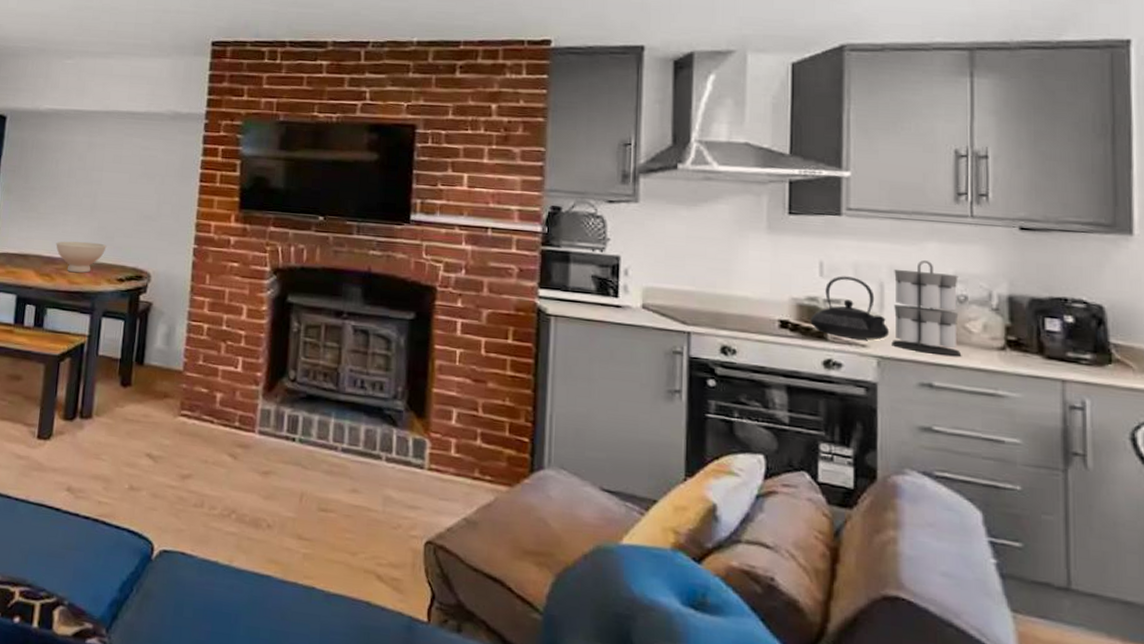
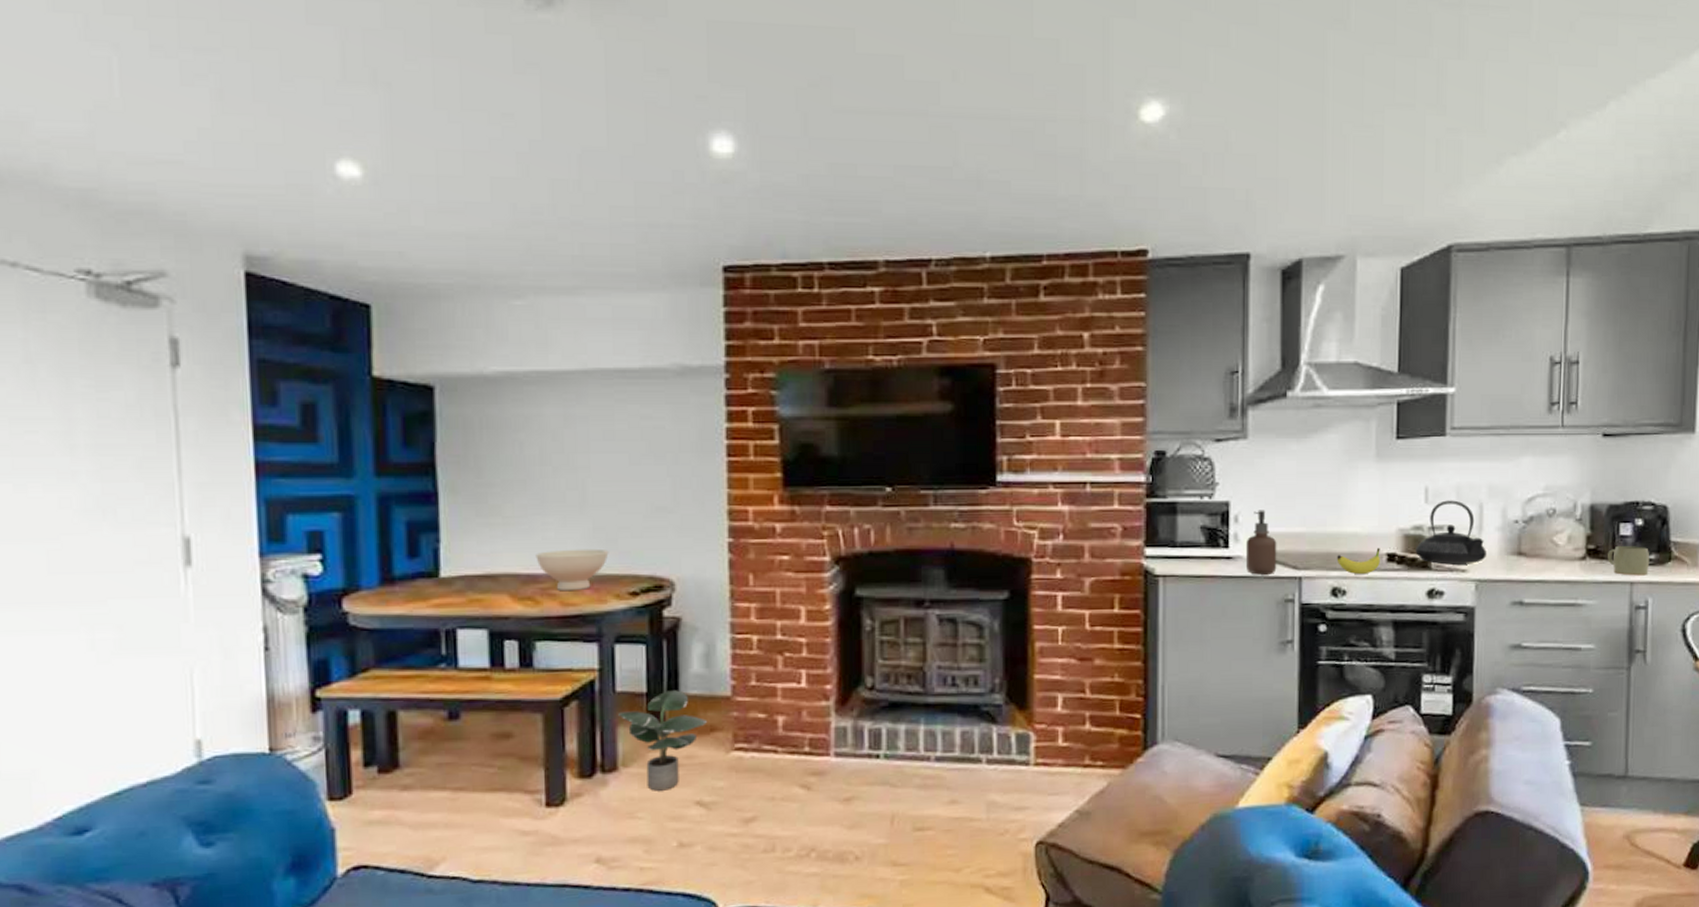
potted plant: none [98,359,162,441] -> present [618,690,707,791]
soap dispenser: none [634,266,666,326] -> present [1245,510,1277,575]
fruit: none [726,313,772,337] -> present [1337,547,1380,575]
spice rack: present [891,260,962,357] -> none [1488,476,1549,572]
mug: none [1032,341,1085,375] -> present [1608,546,1650,576]

